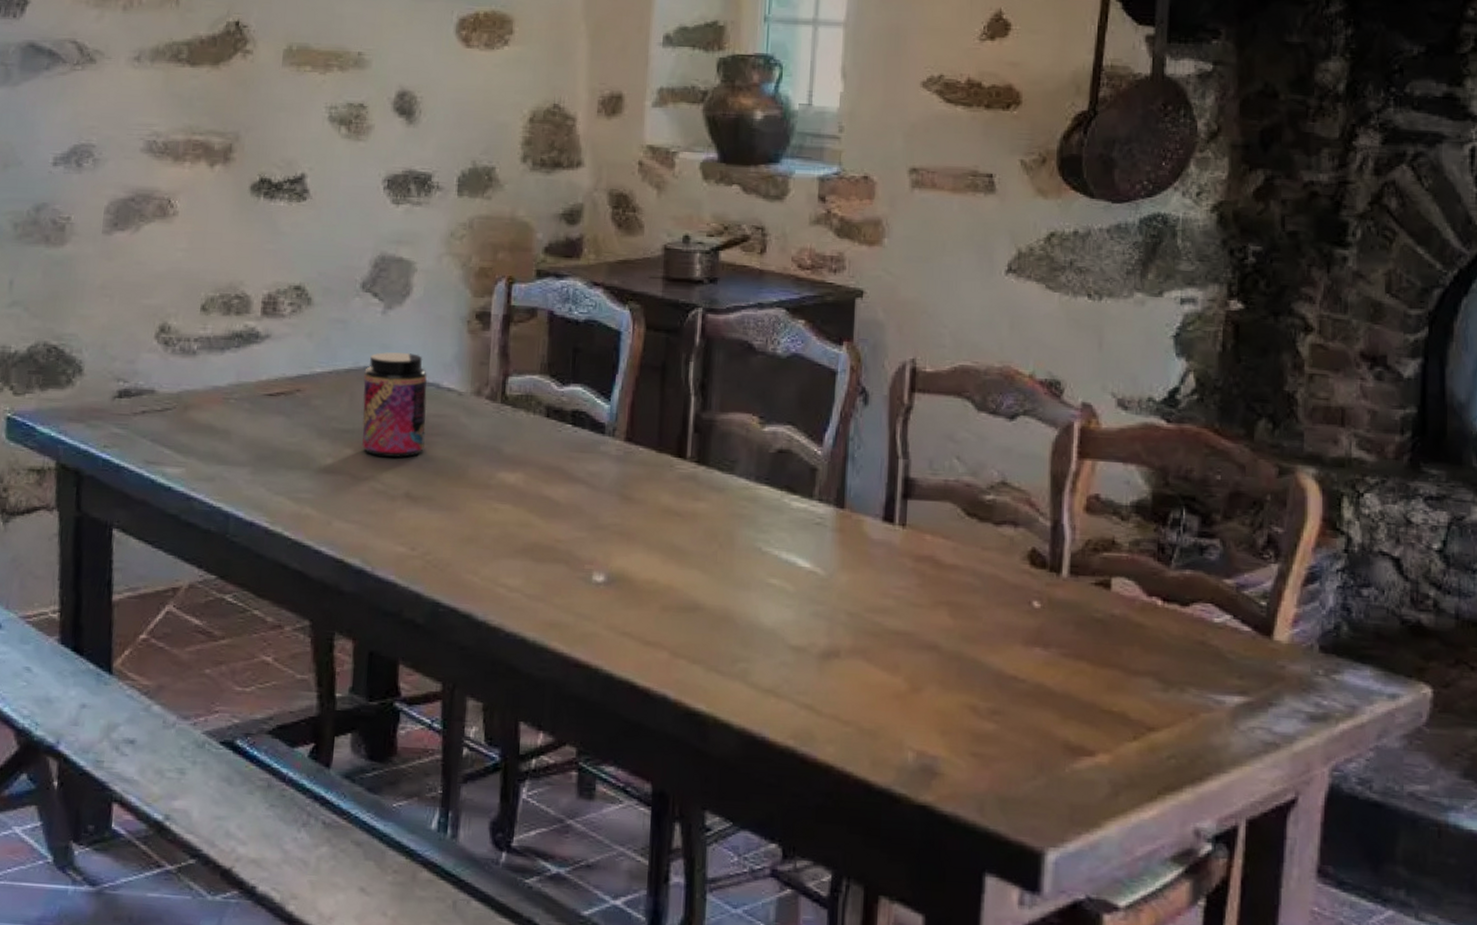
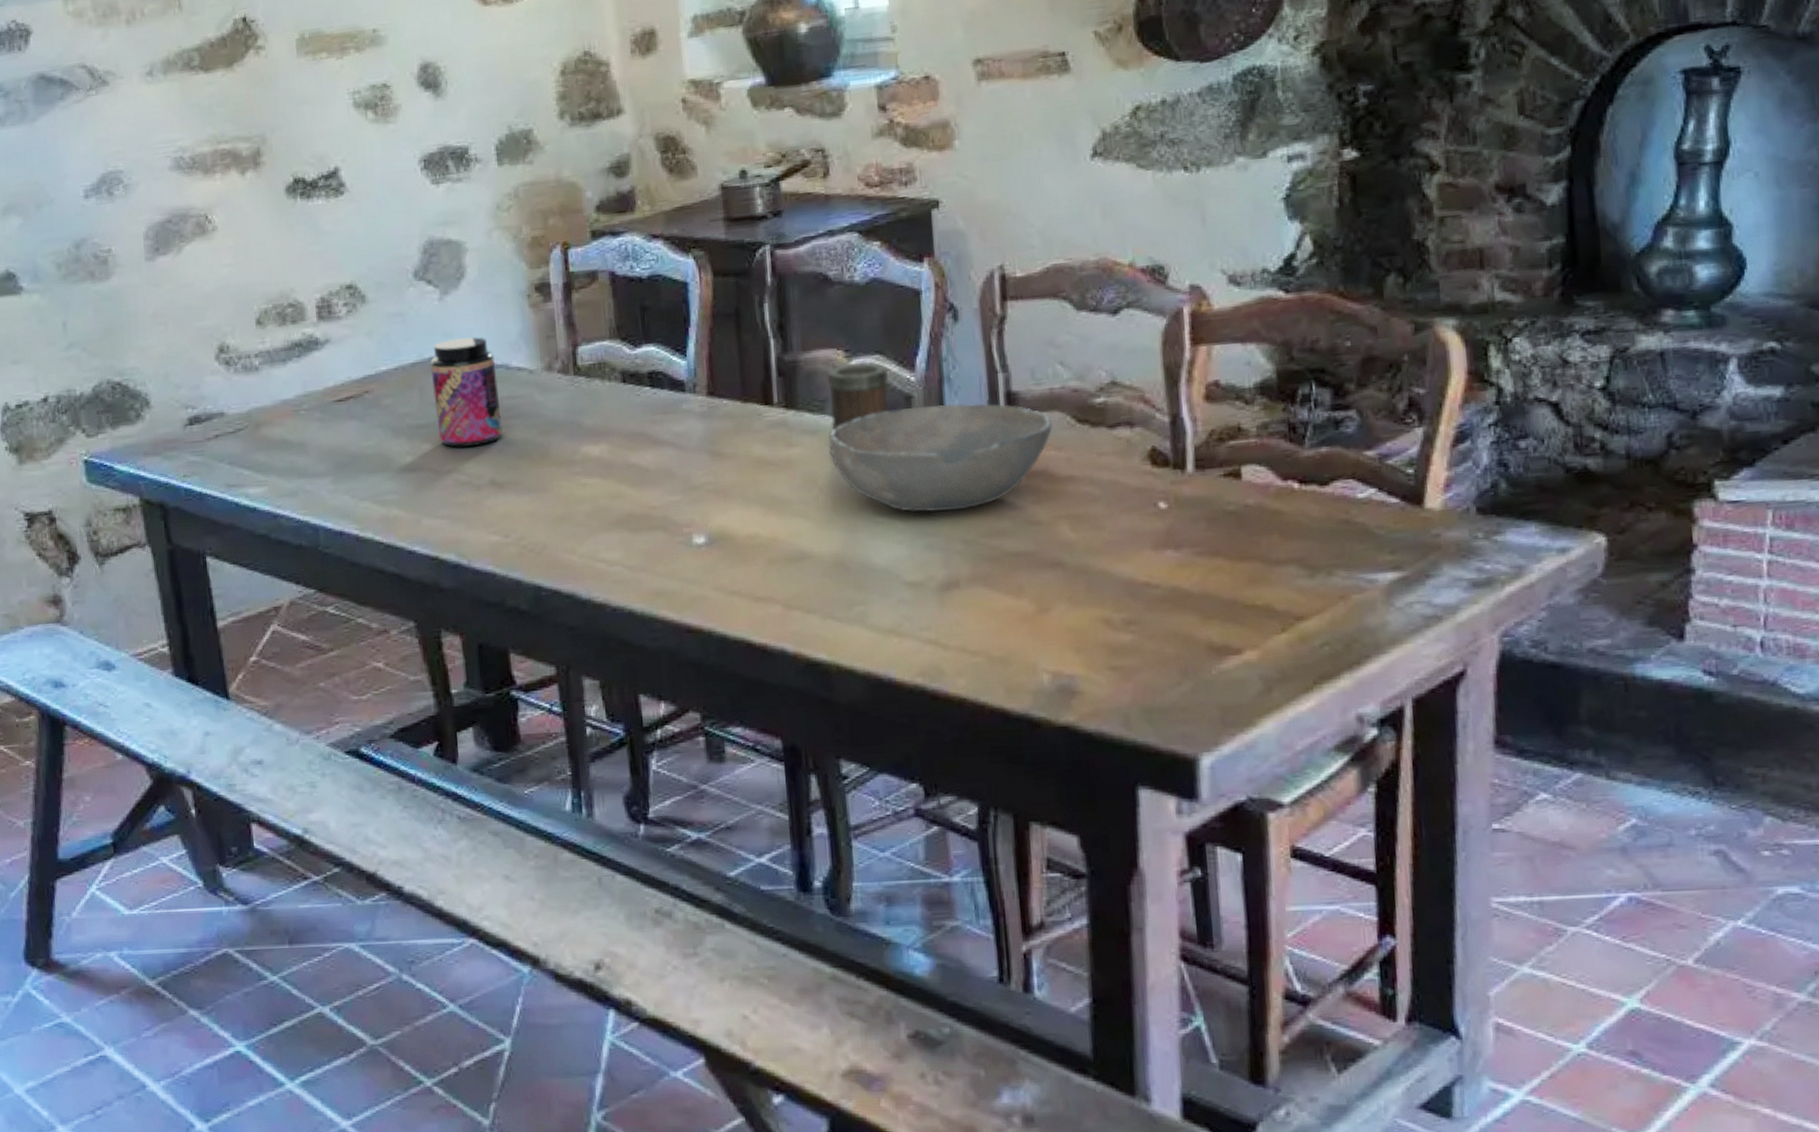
mug: none [733,430,798,506] -> present [827,362,891,447]
bowl: none [734,478,943,584] -> present [829,403,1052,513]

